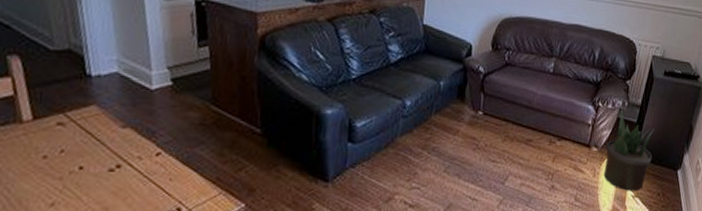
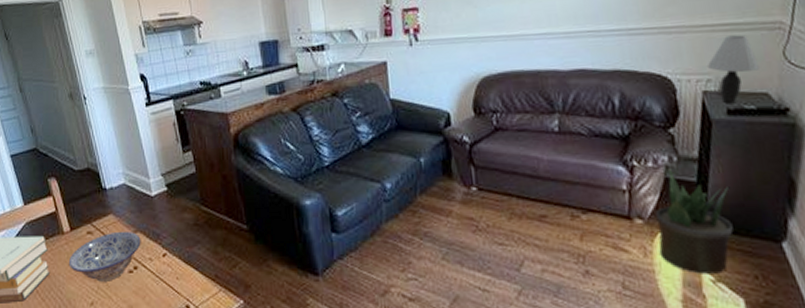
bowl: none [24,124,131,180] -> present [68,231,141,282]
table lamp: none [658,17,689,68] -> present [706,34,759,104]

